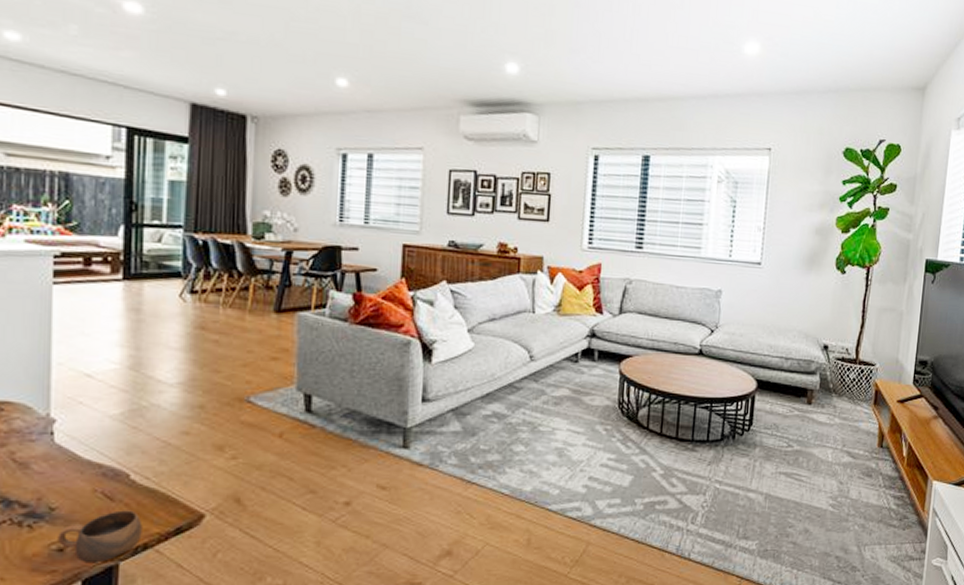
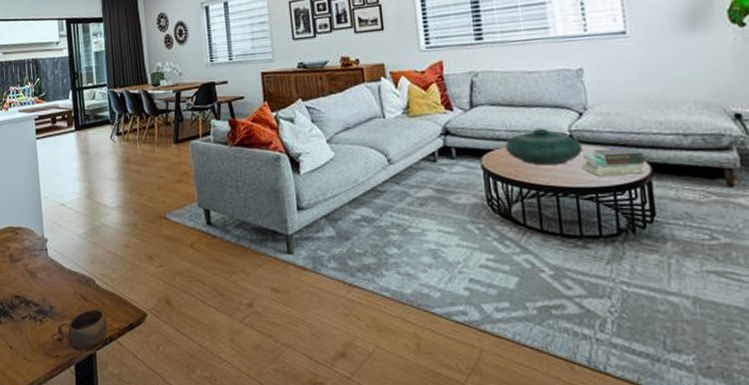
decorative bowl: none [644,340,708,375] -> present [505,128,583,166]
books: none [705,364,754,389] -> present [582,147,646,176]

